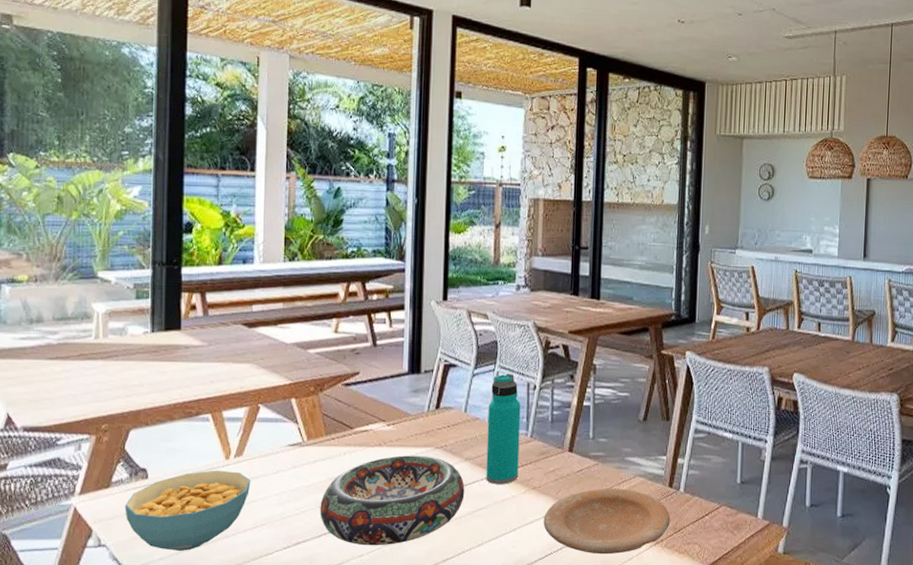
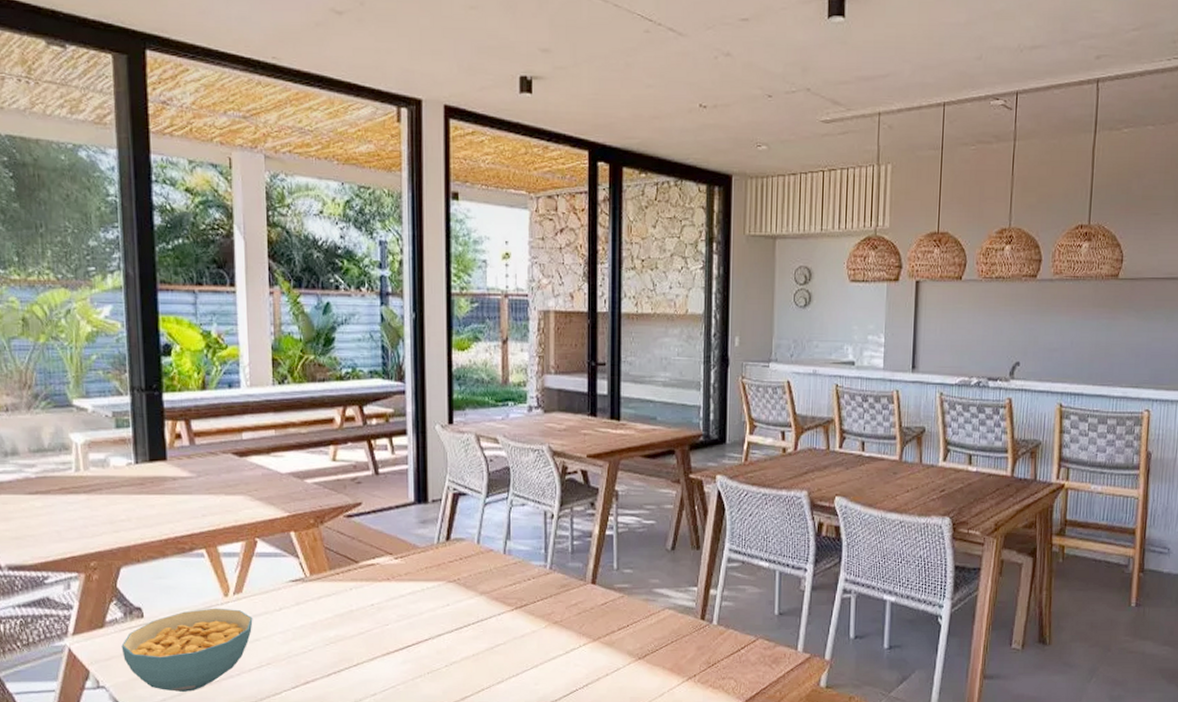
decorative bowl: present [320,455,465,546] -> none [328,590,481,685]
water bottle: present [486,373,521,484] -> none [503,501,538,619]
plate: present [543,488,671,555] -> none [567,622,704,691]

